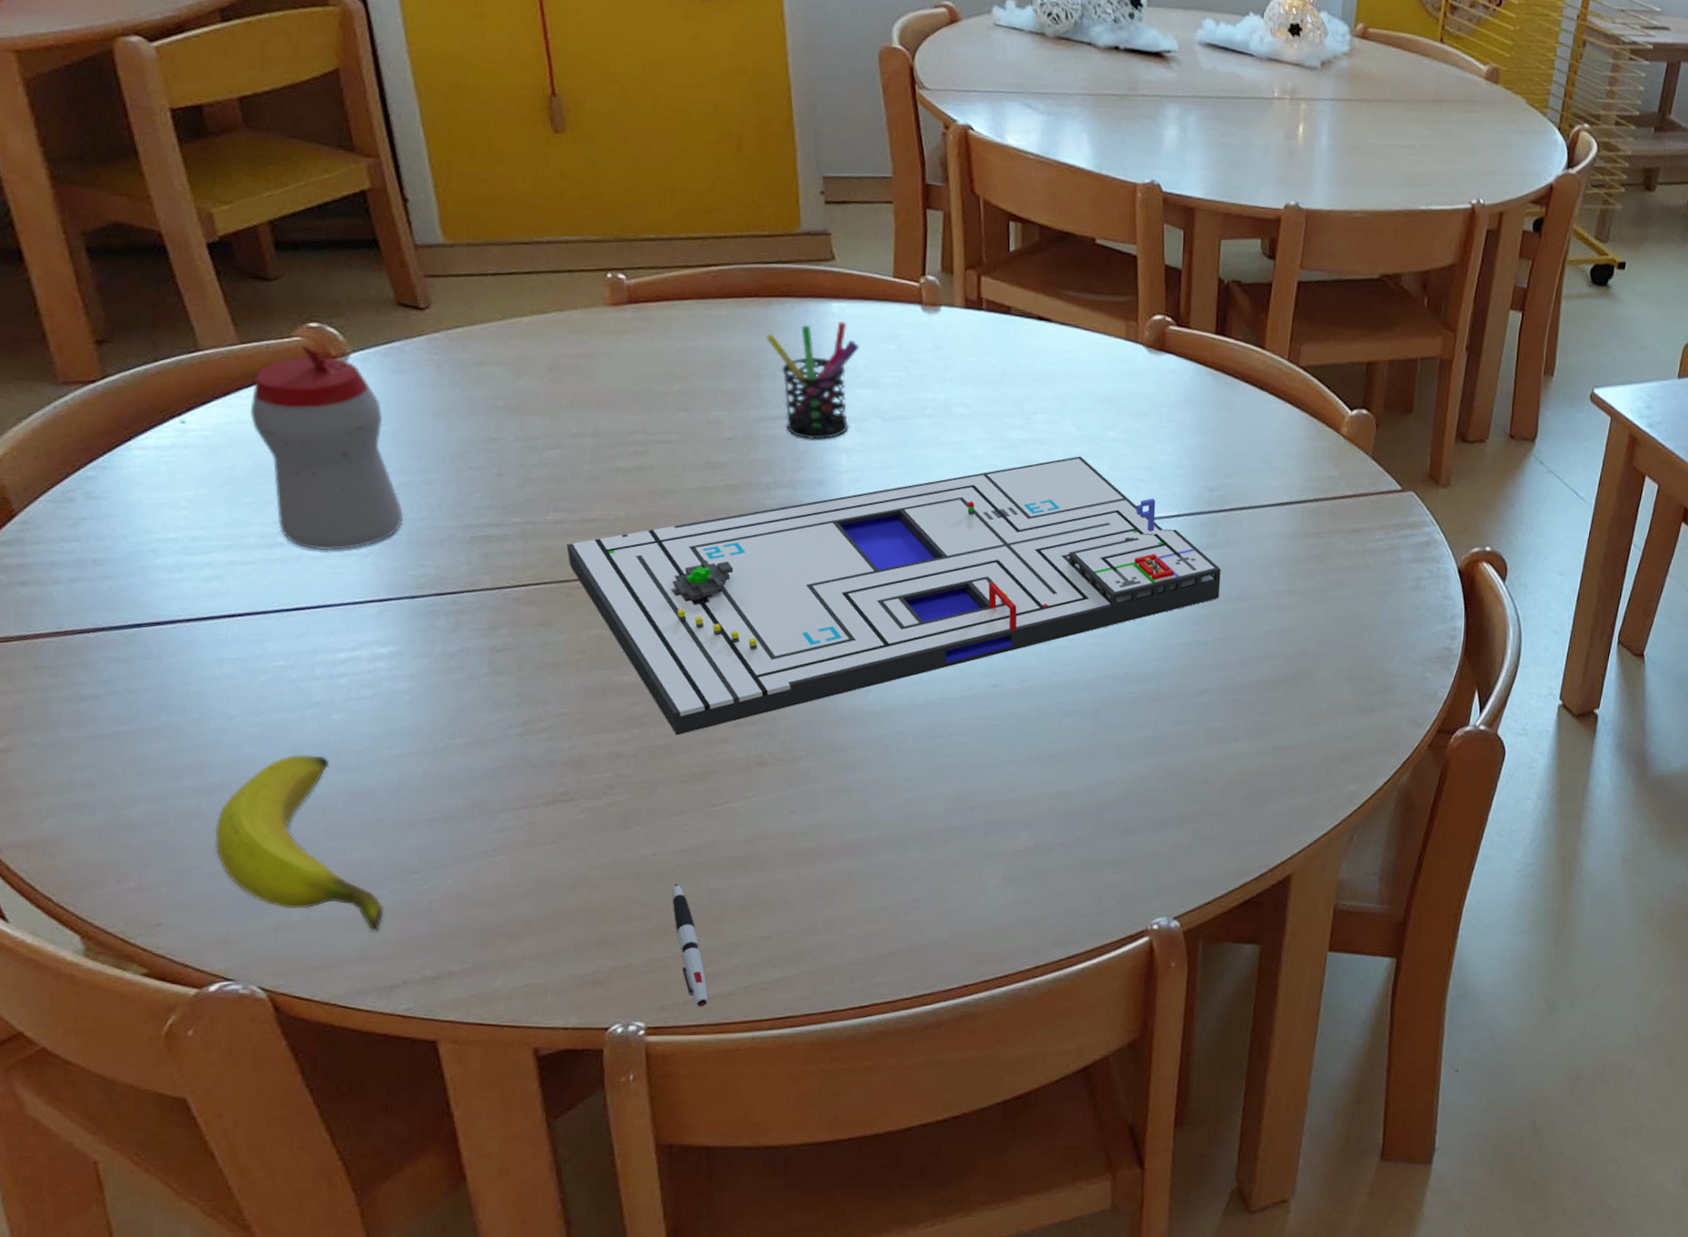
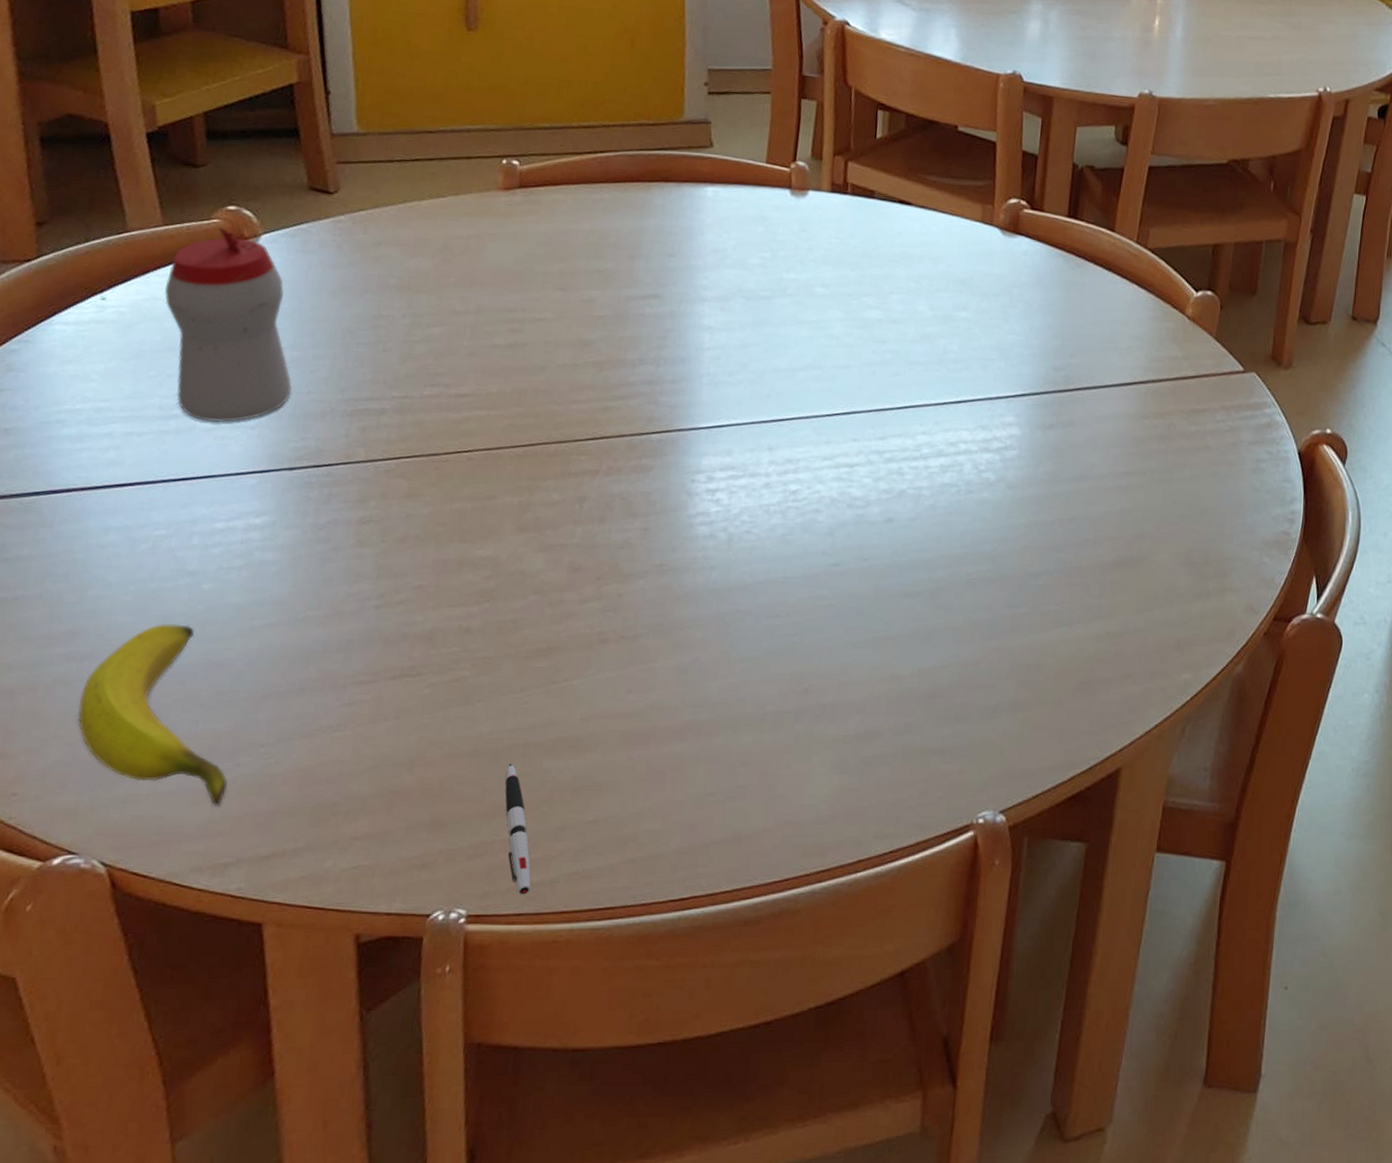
board game: present [566,456,1221,736] -> none [439,335,1063,611]
pen holder: present [766,322,860,440] -> none [643,205,730,319]

